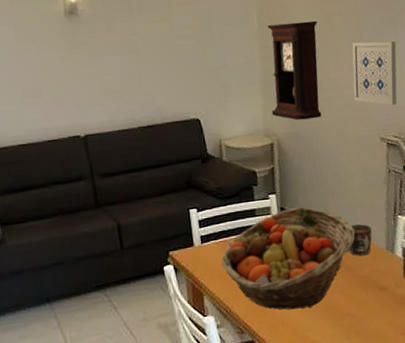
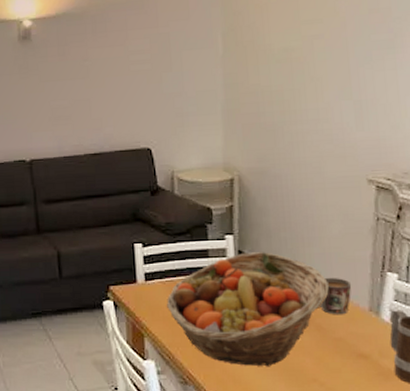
pendulum clock: present [267,20,322,121] -> none [233,44,294,155]
wall art: present [352,41,397,106] -> none [335,67,395,143]

